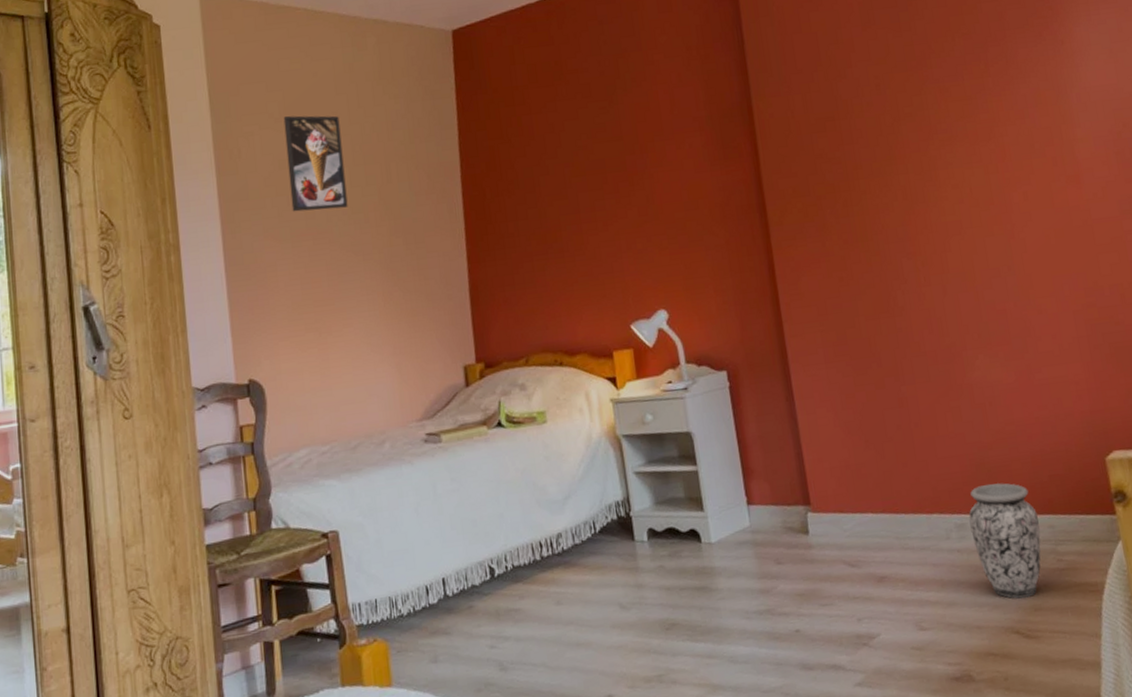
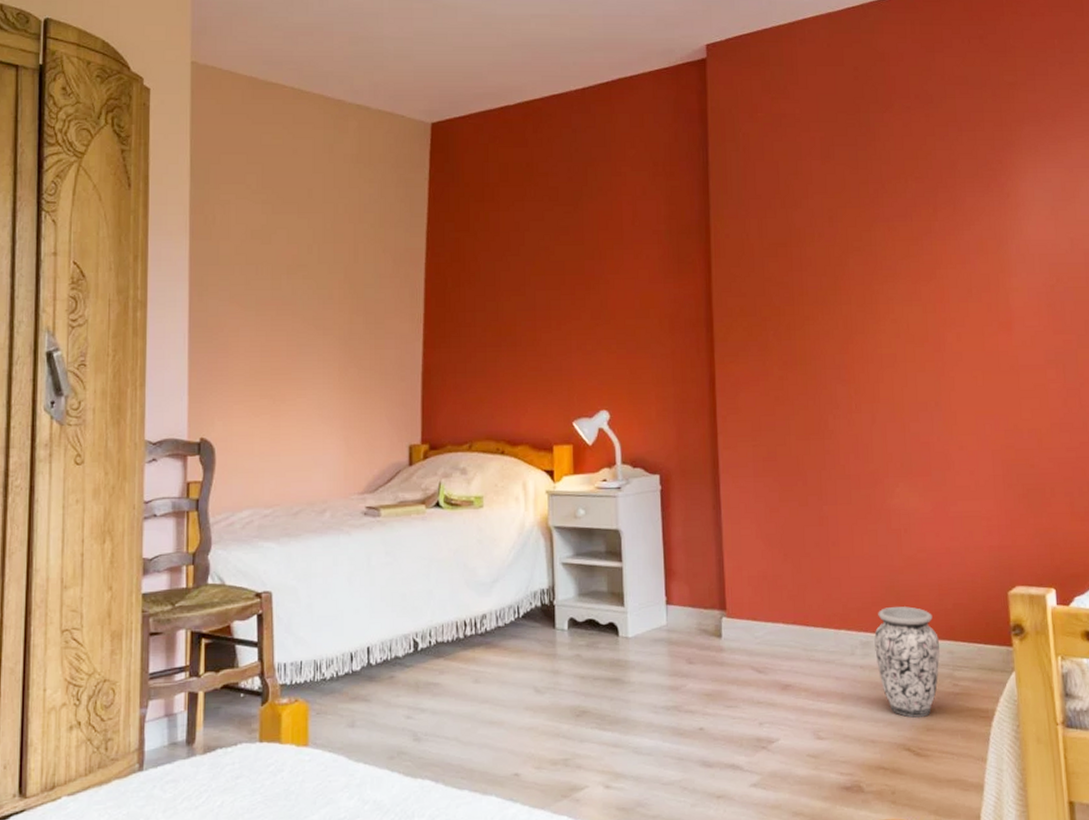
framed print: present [283,115,348,212] -> none [259,188,314,283]

